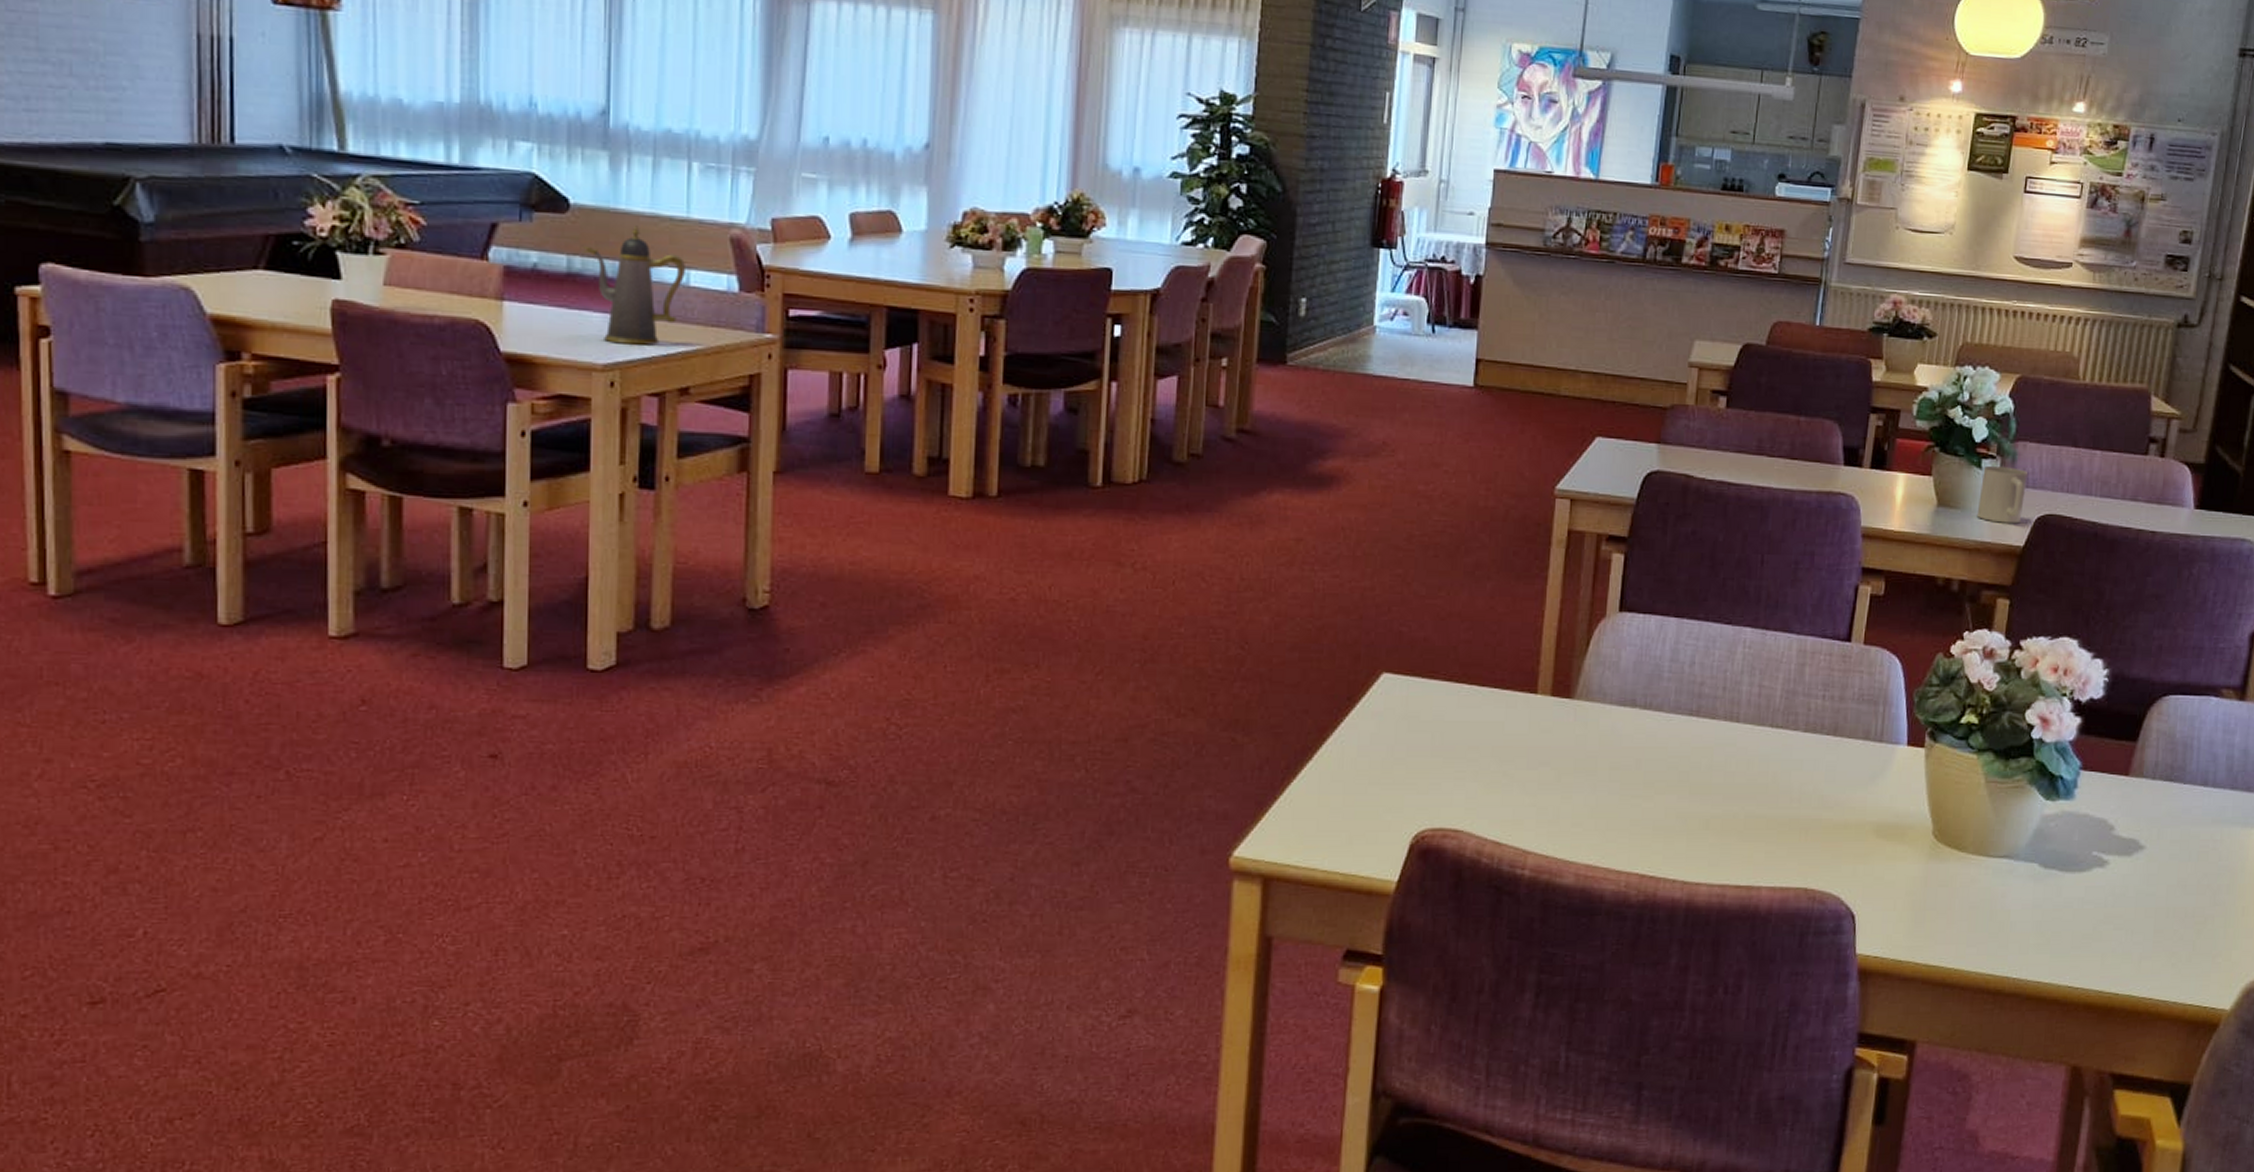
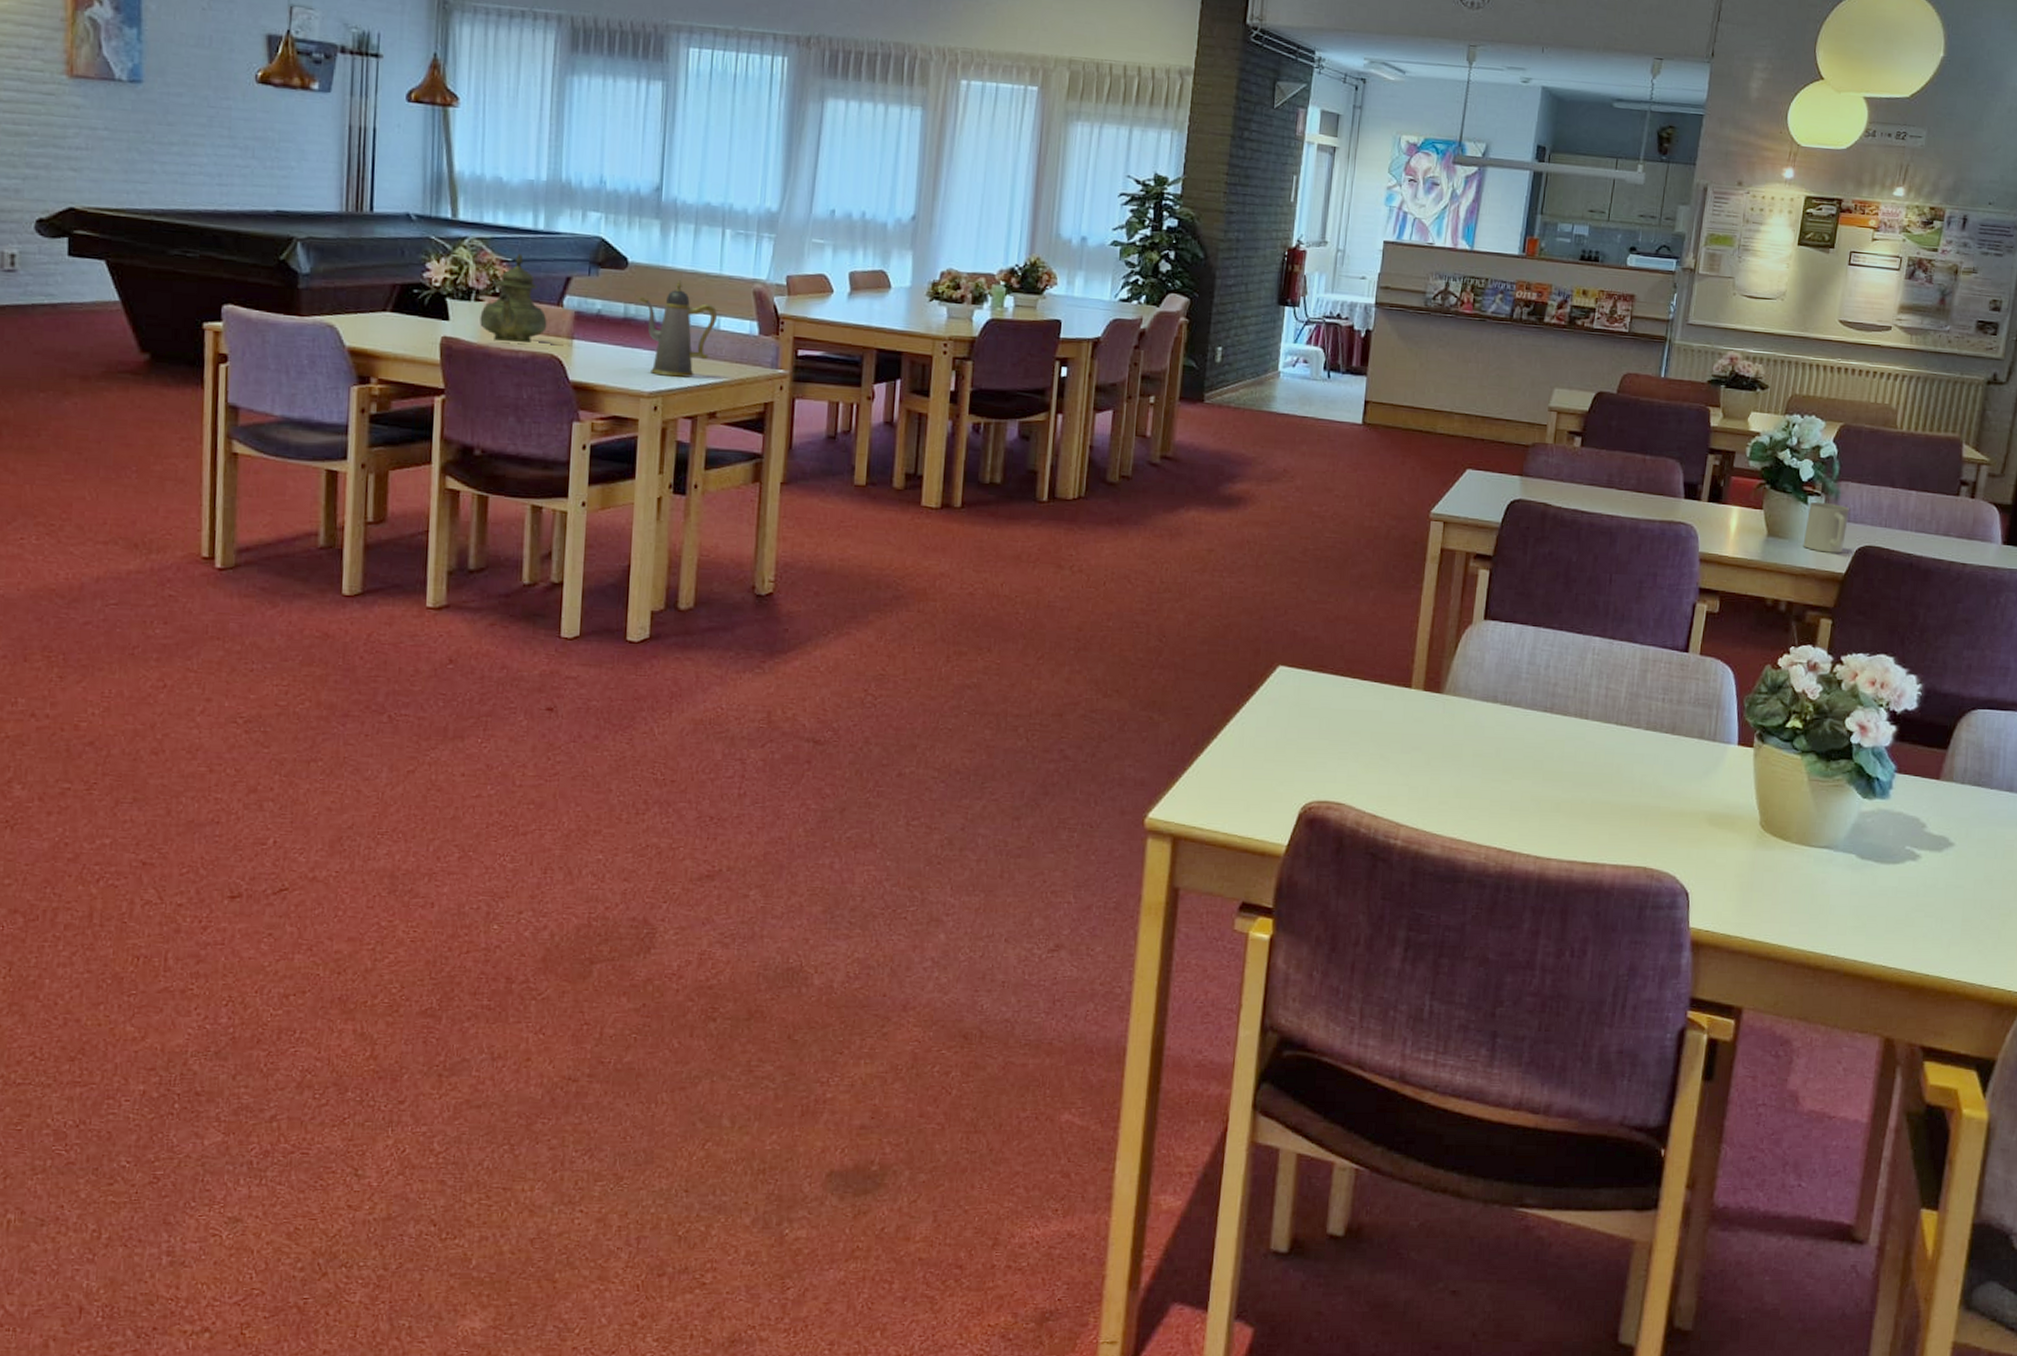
teapot: none [381,195,469,309] -> present [480,254,547,345]

